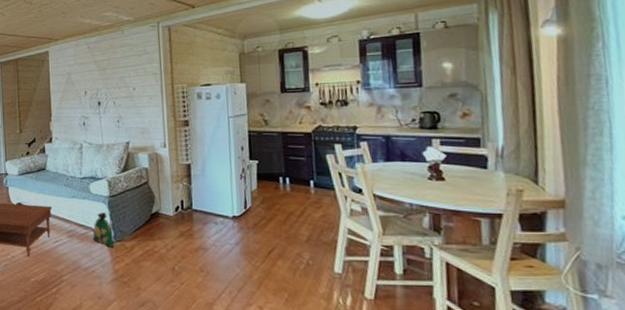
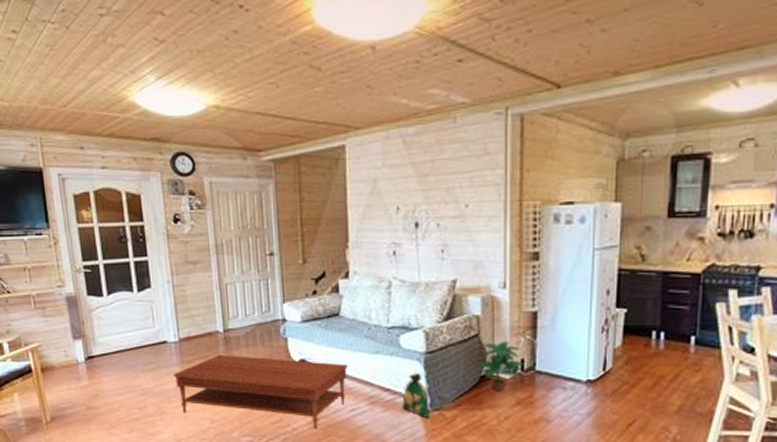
potted plant: none [149,186,184,226] -> present [478,340,524,391]

